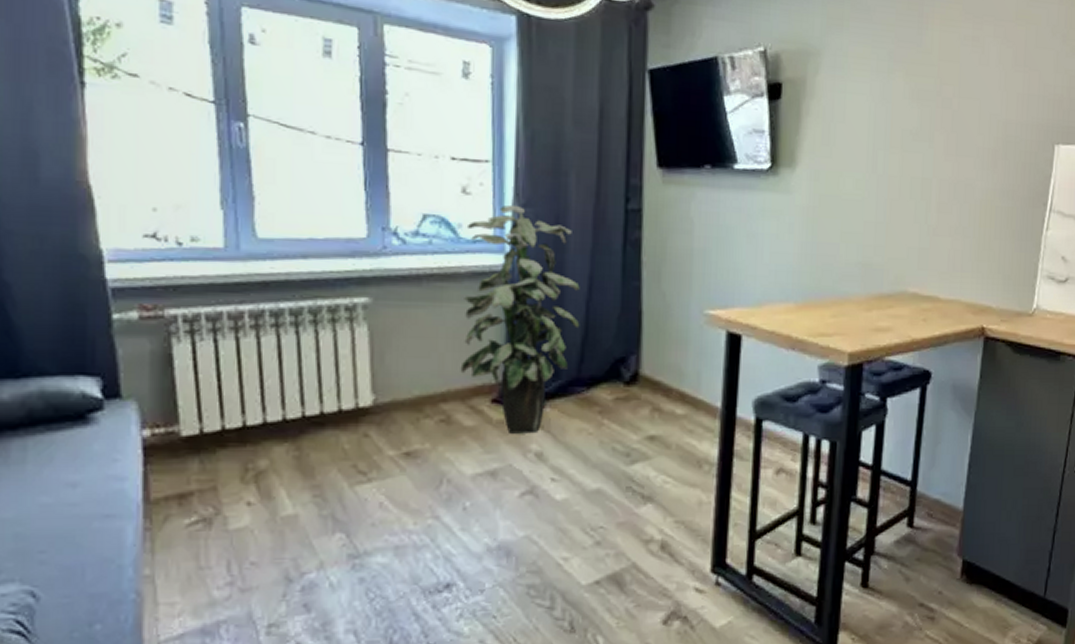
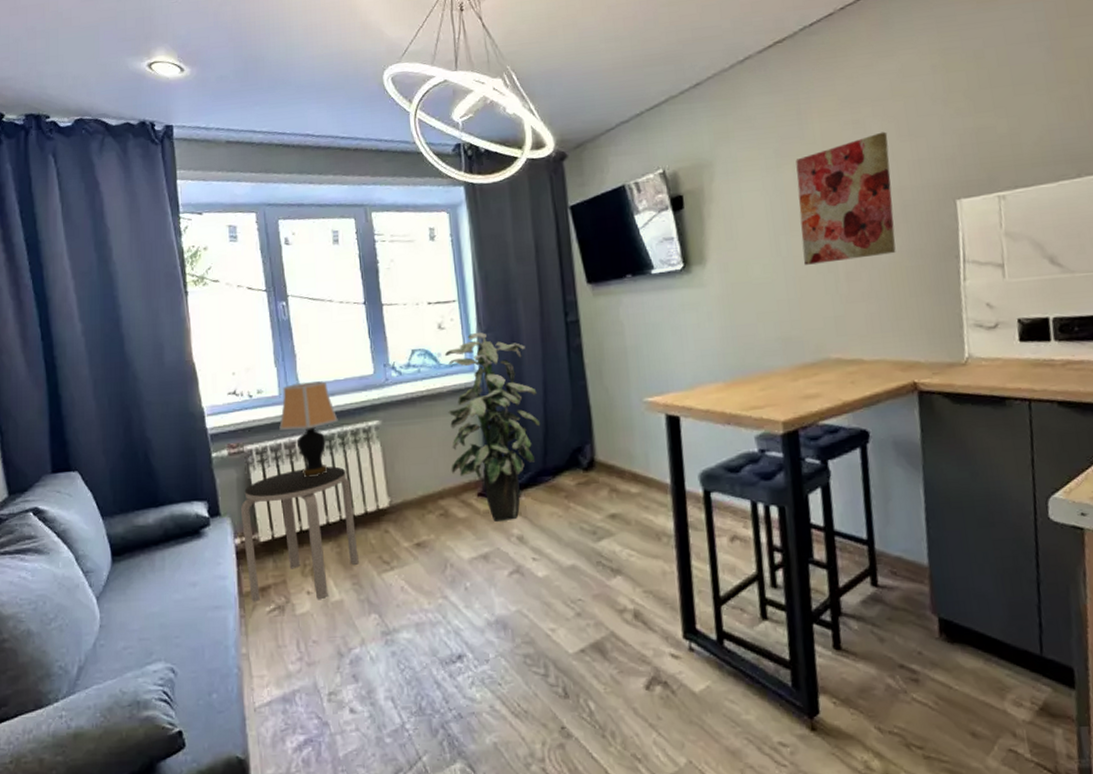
side table: none [153,348,325,512] -> present [240,466,359,602]
table lamp: none [221,235,311,359] -> present [279,381,338,477]
wall art: none [898,56,1004,191] -> present [795,131,896,265]

